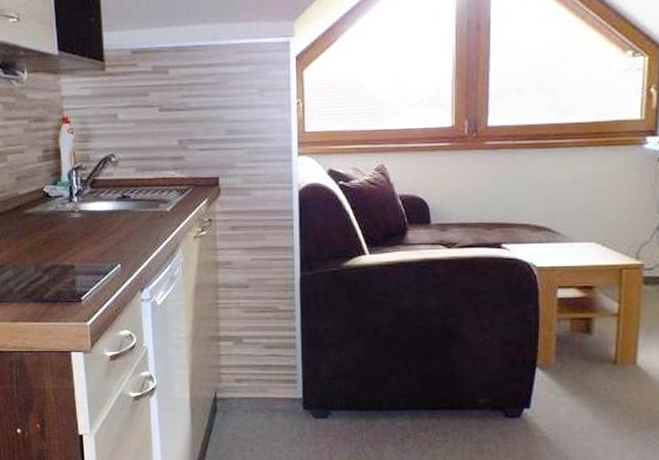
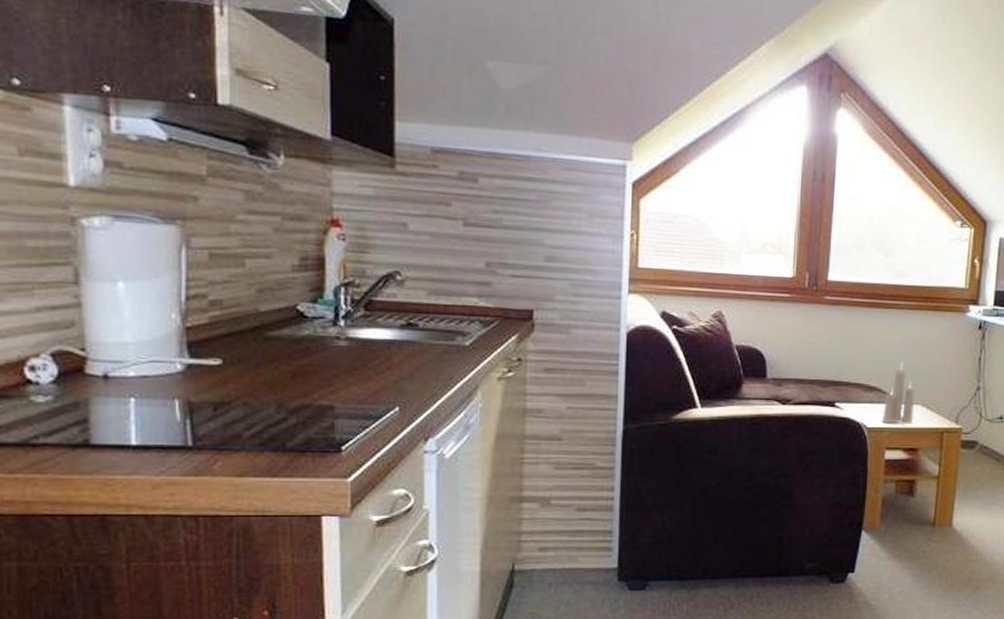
candle: none [552,201,588,263] -> present [881,362,916,426]

